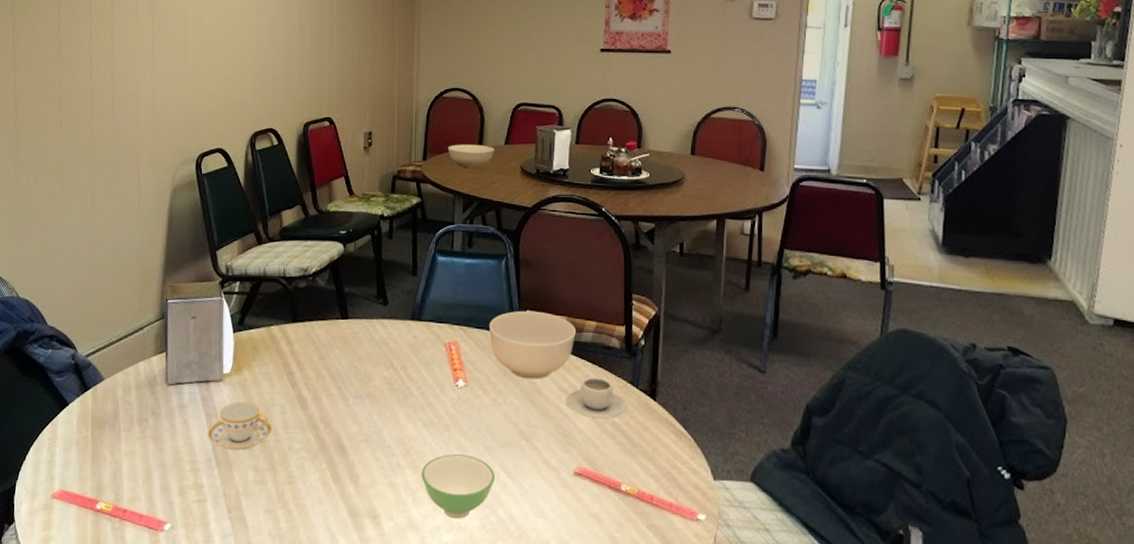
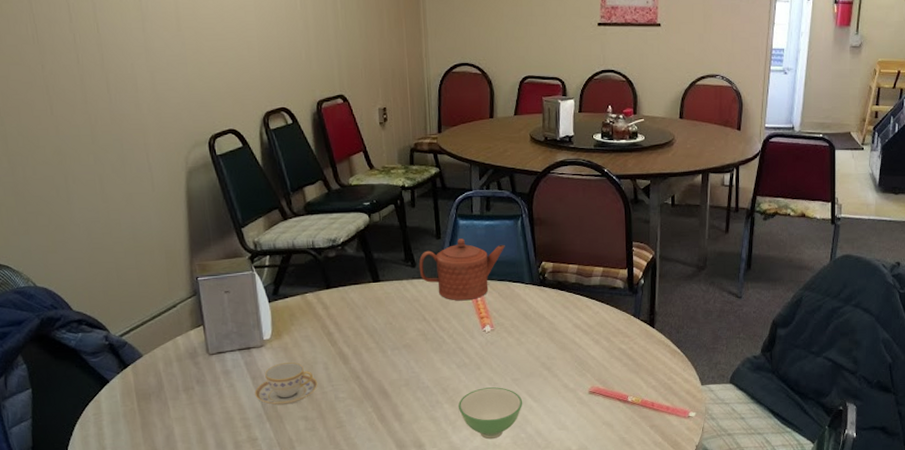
teapot: none [391,277,486,348] -> present [418,239,505,301]
bowl: present [447,144,495,169] -> none [461,116,505,139]
bowl: present [488,310,577,379] -> none [509,262,587,320]
teacup: present [566,378,627,418] -> none [580,314,631,346]

